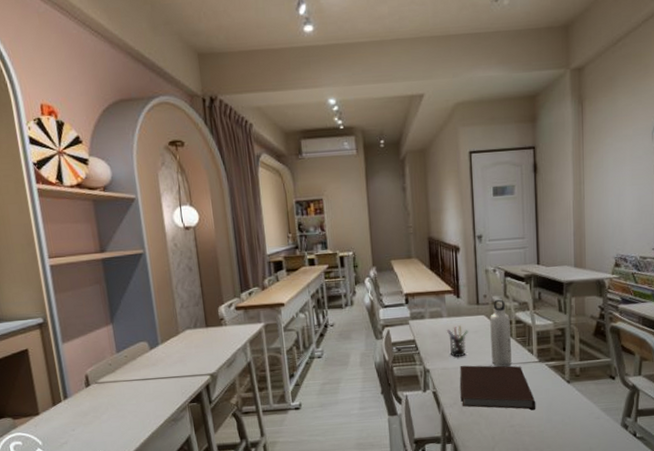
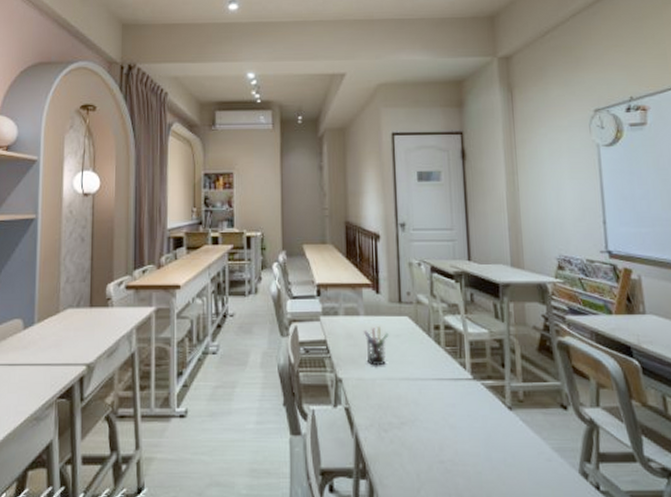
notebook: present [460,365,536,410] -> none [378,377,471,443]
water bottle: present [490,299,512,367] -> none [414,298,440,383]

